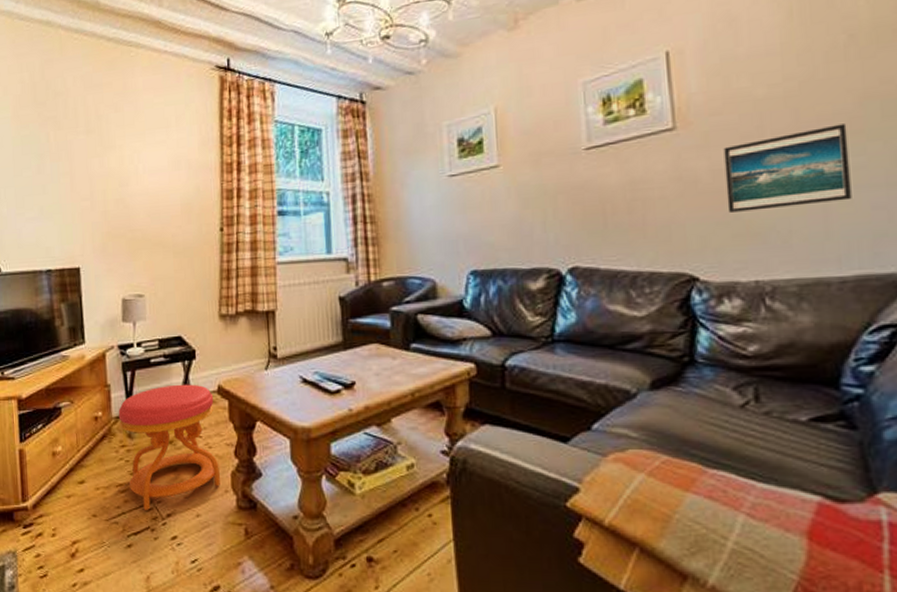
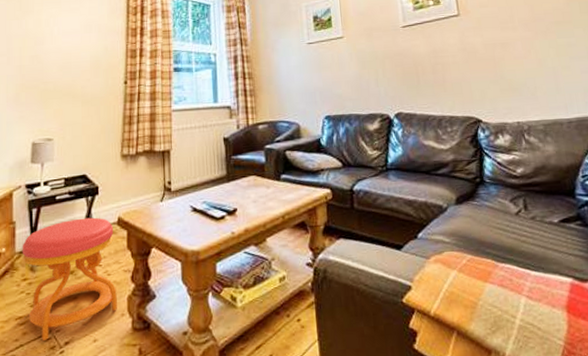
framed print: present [723,123,852,212] -> none [490,16,569,74]

